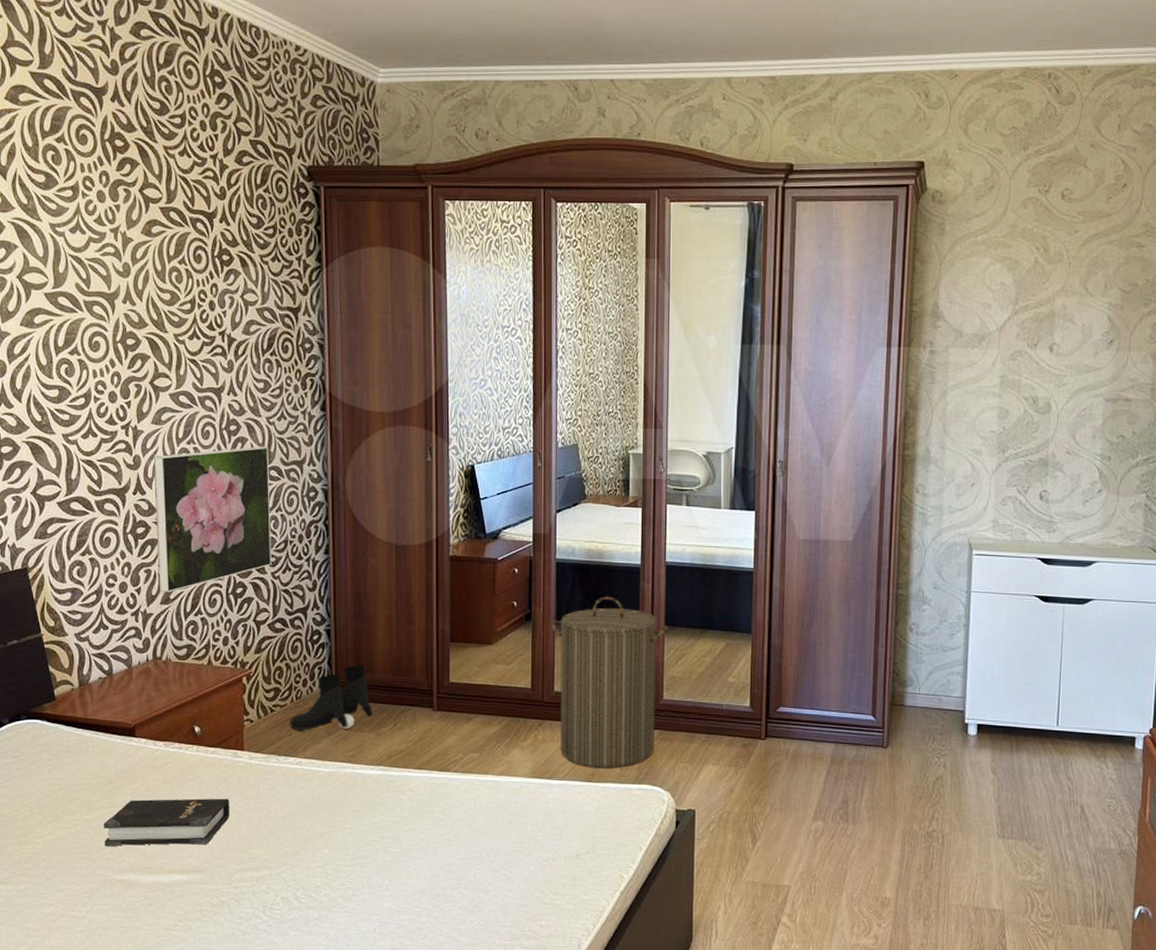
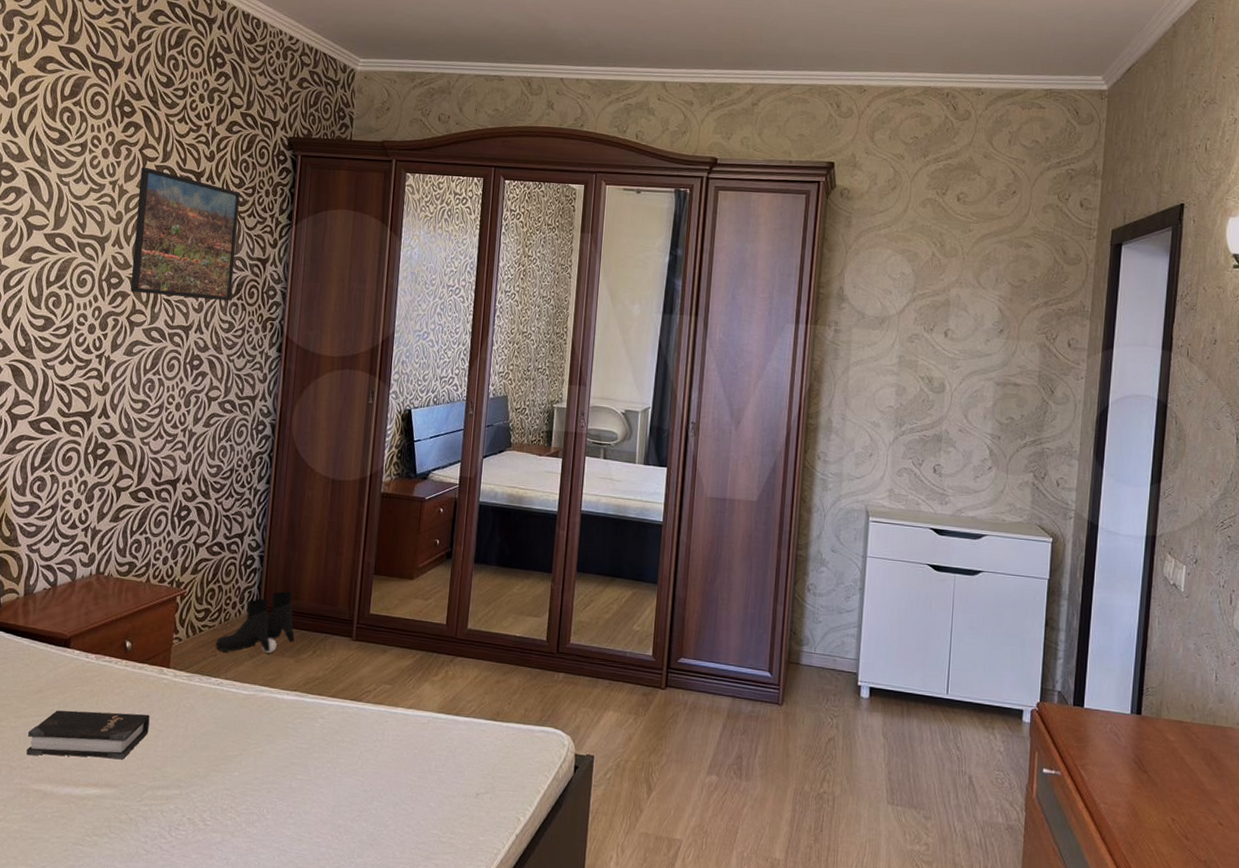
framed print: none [144,210,263,357] -> present [130,167,240,301]
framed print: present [153,447,272,593] -> none [110,381,226,512]
laundry hamper: present [551,596,668,768] -> none [469,540,580,708]

